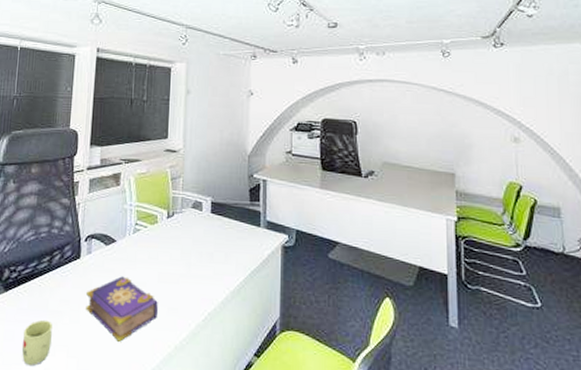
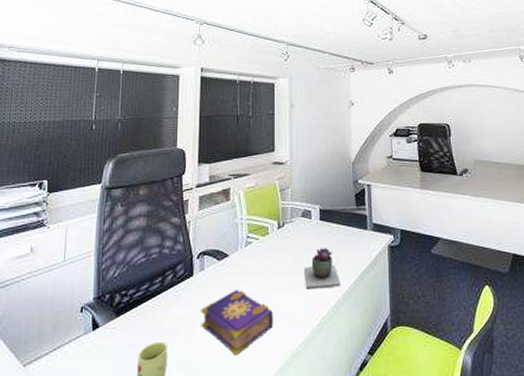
succulent plant: none [191,242,230,284] -> present [303,248,341,289]

